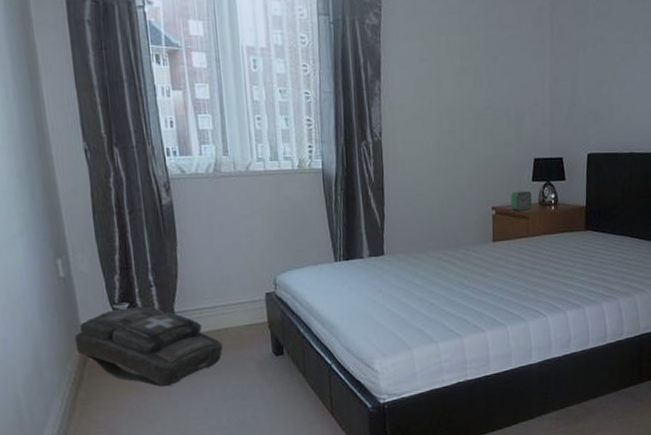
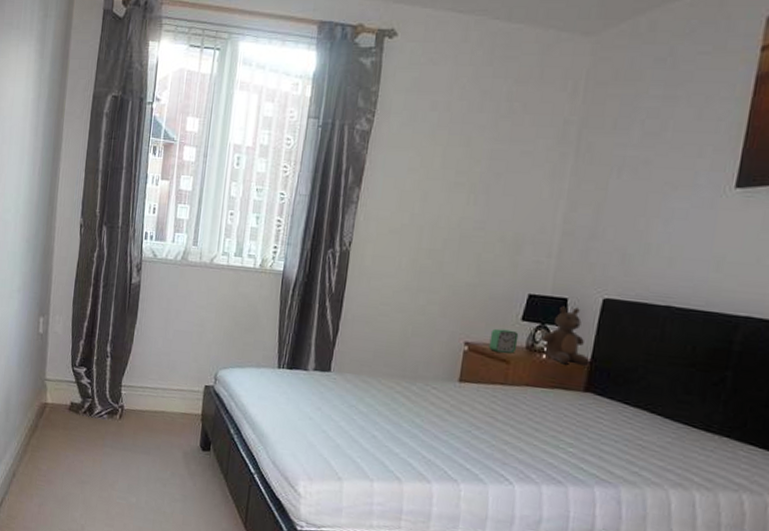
backpack: present [75,306,223,387] -> none [38,371,157,454]
teddy bear: none [549,164,585,212] -> present [541,306,590,367]

